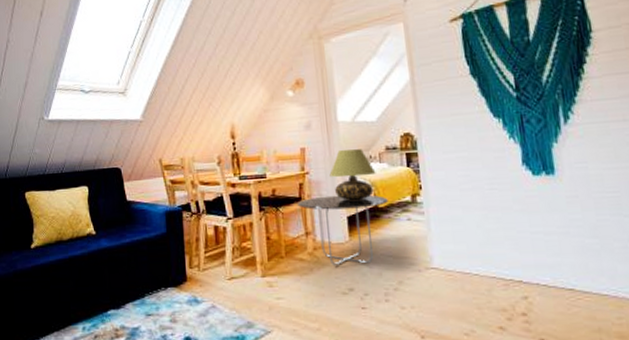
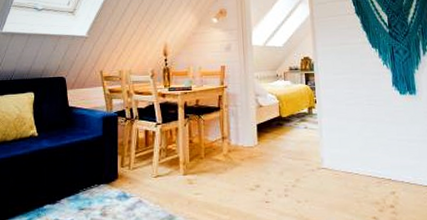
side table: present [298,195,388,265] -> none [217,106,290,165]
table lamp: present [329,149,376,200] -> none [244,69,281,111]

